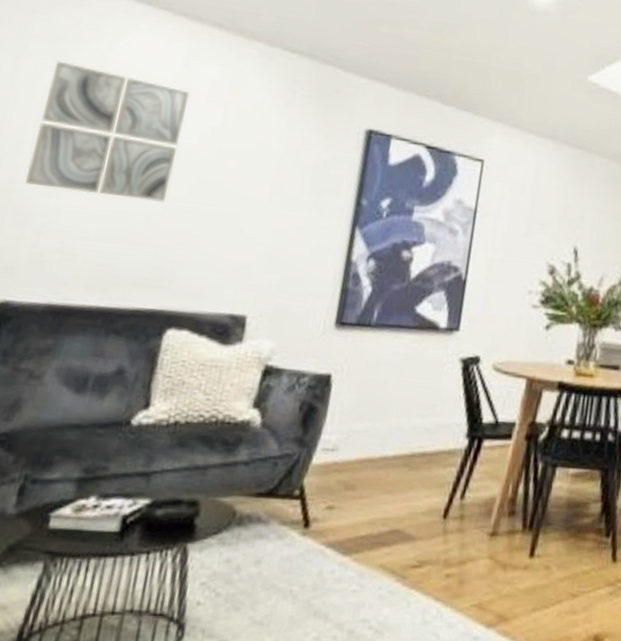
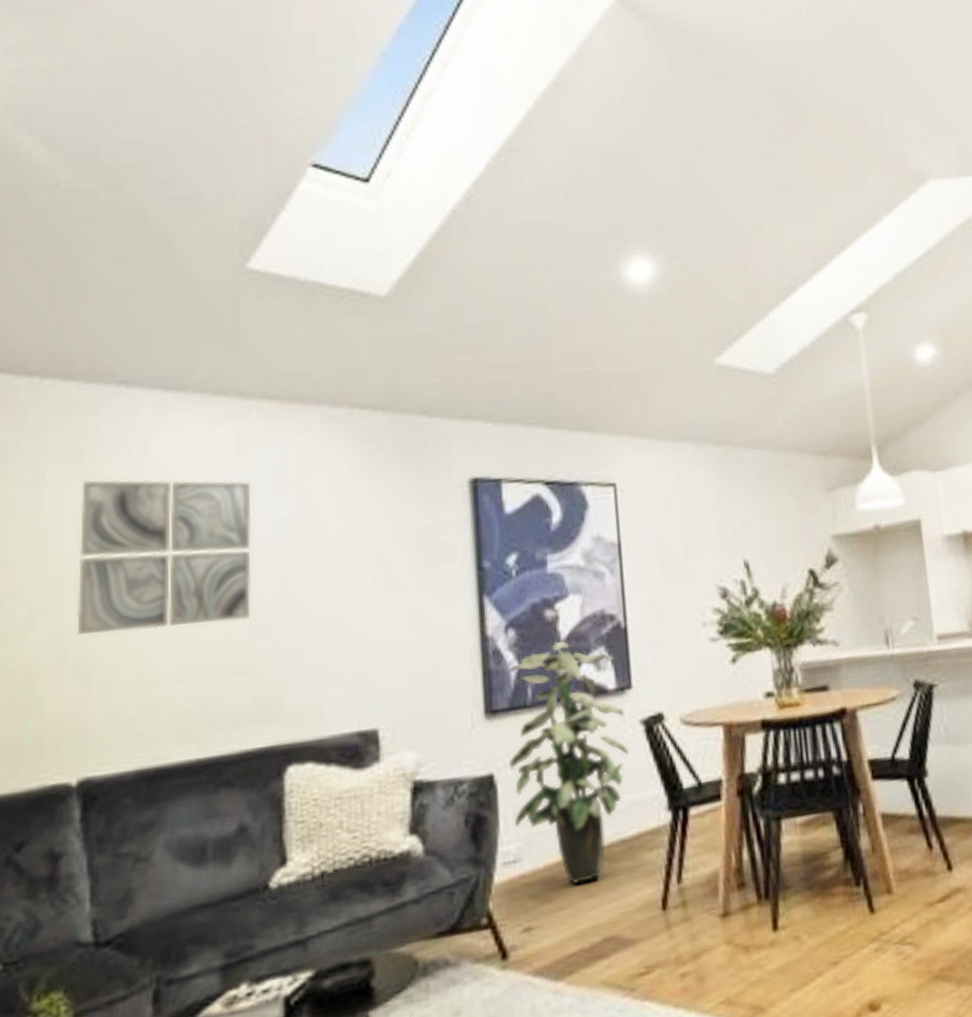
indoor plant: none [339,278,450,480] -> present [508,640,630,884]

